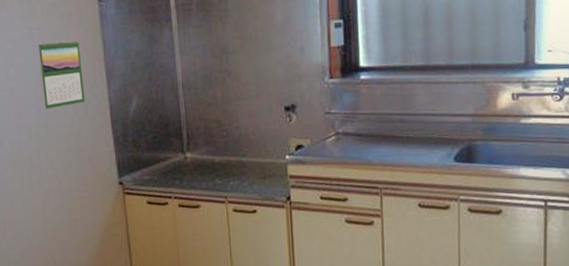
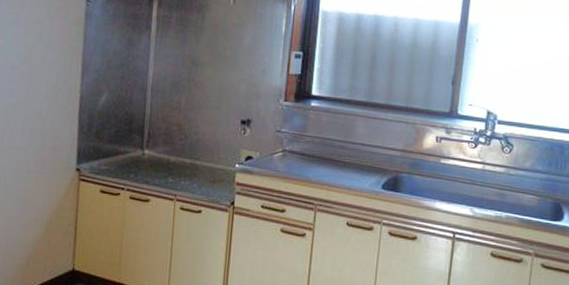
calendar: present [37,39,85,110] -> none [16,28,62,92]

